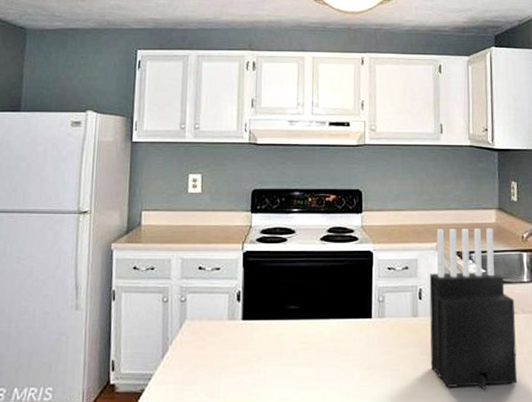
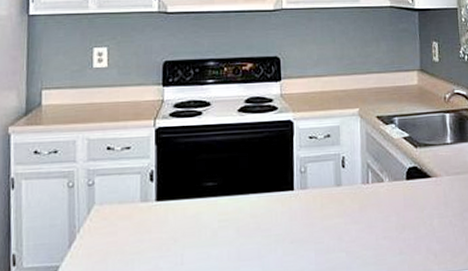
knife block: present [429,228,518,390] -> none [352,90,444,257]

